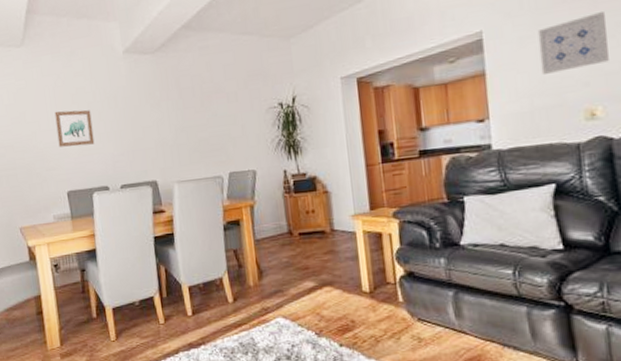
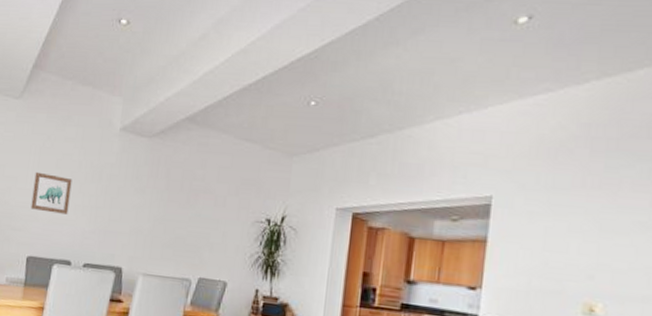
wall art: present [537,12,609,74] -> none [546,206,623,260]

